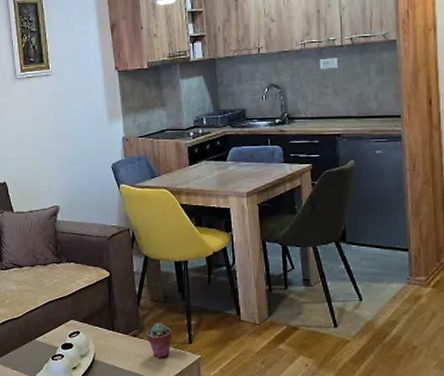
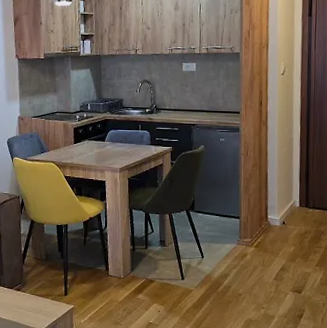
potted succulent: present [146,322,172,358] -> none [28,278,51,309]

